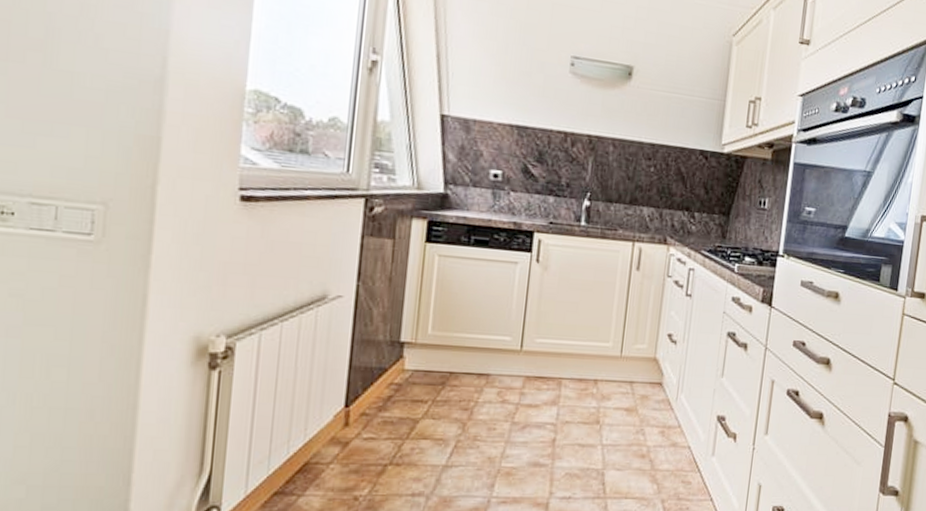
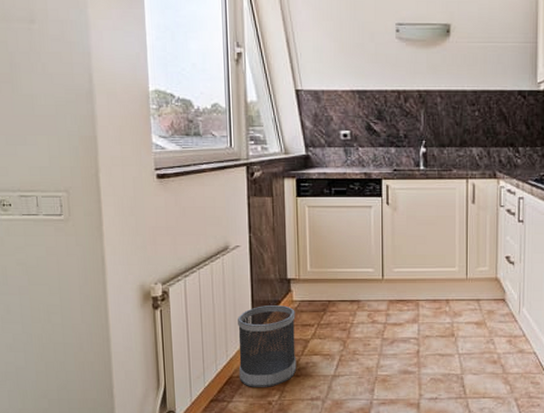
wastebasket: none [318,373,406,478] -> present [238,305,297,387]

